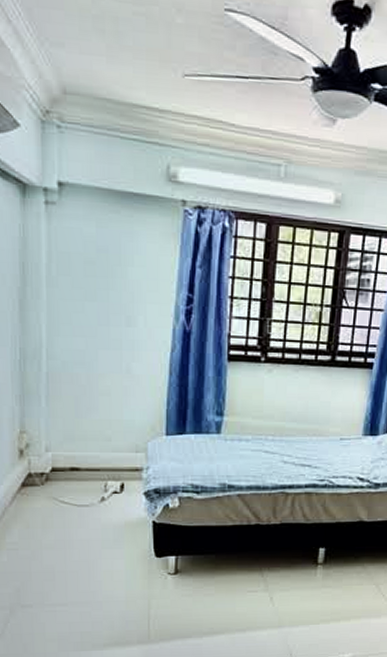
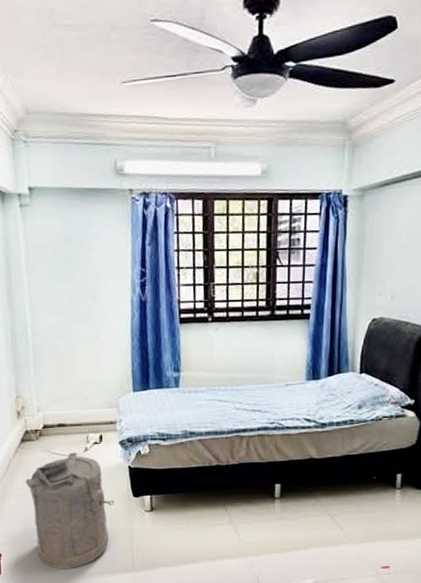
laundry hamper: none [22,502,132,640] -> present [25,452,115,569]

